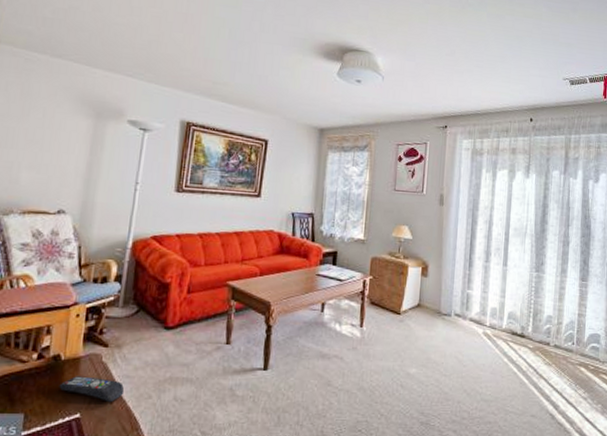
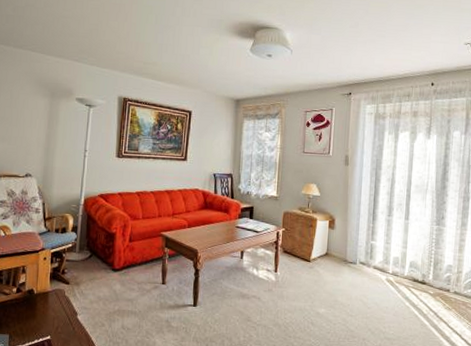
remote control: present [59,376,125,403] -> none [34,306,83,329]

